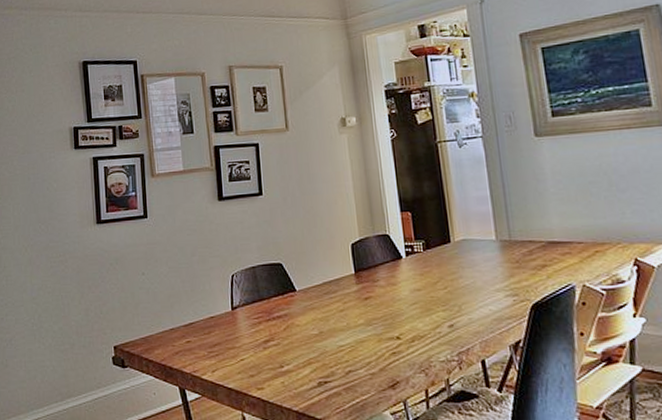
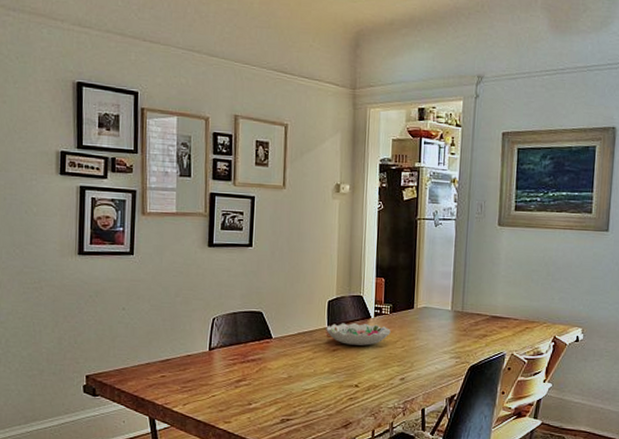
decorative bowl: none [353,264,428,291] -> present [326,322,391,346]

